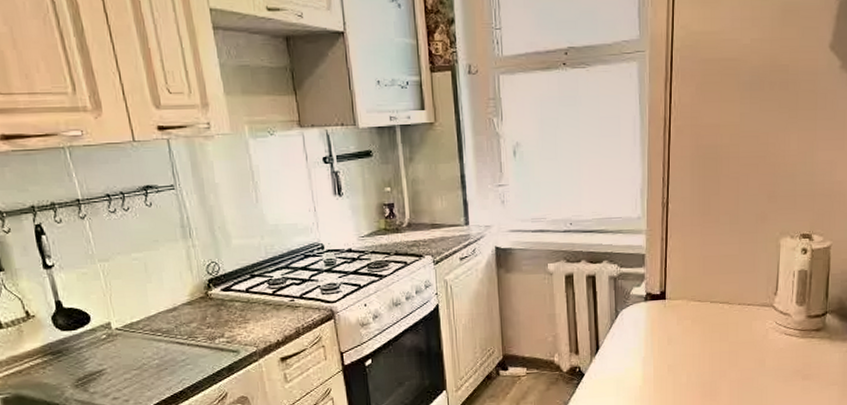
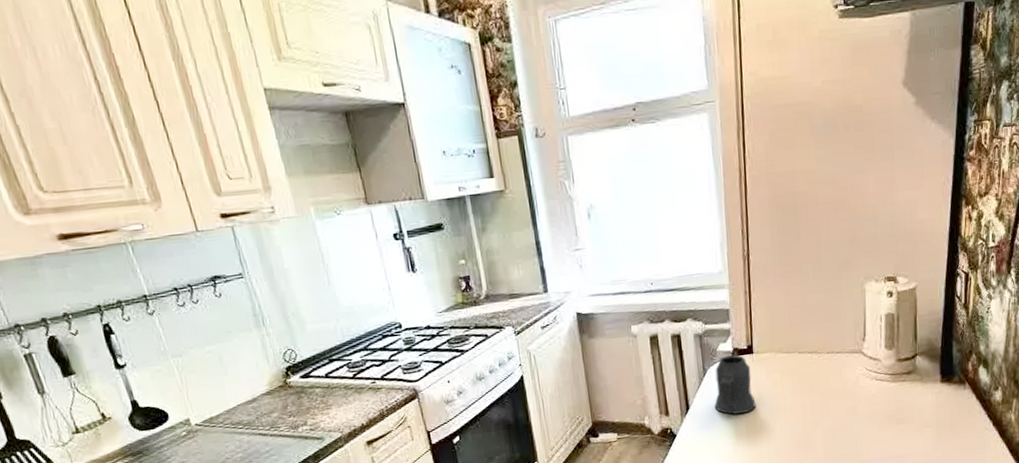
mug: none [624,299,665,358] -> present [714,354,756,415]

